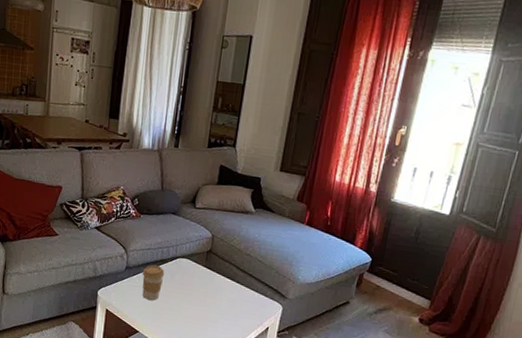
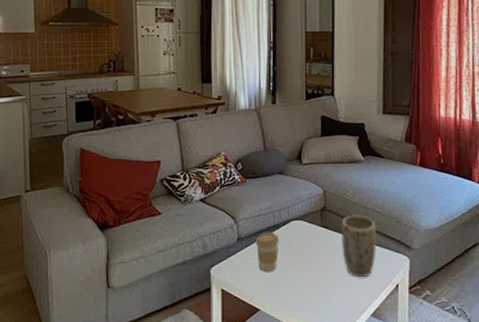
plant pot: none [221,260,257,317] -> present [340,215,378,277]

